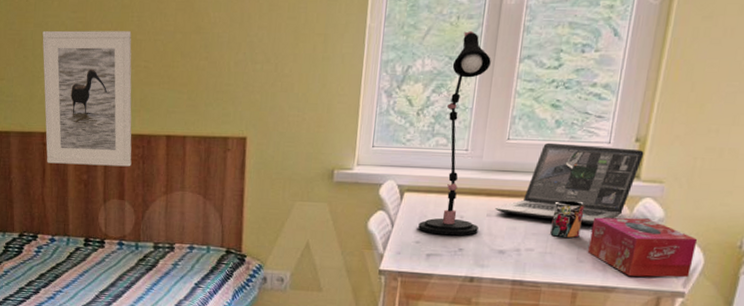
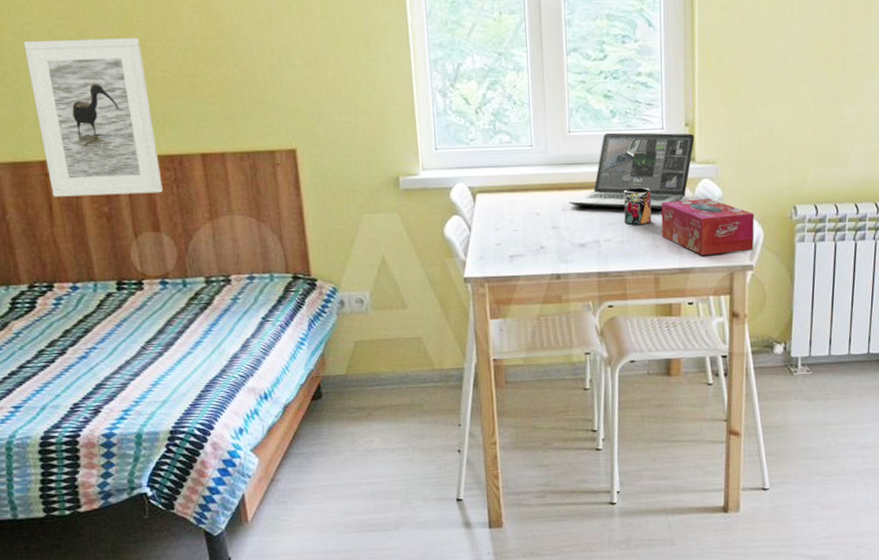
desk lamp: present [418,31,491,236] -> none [496,26,556,235]

